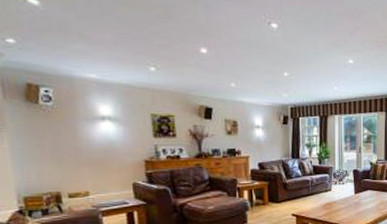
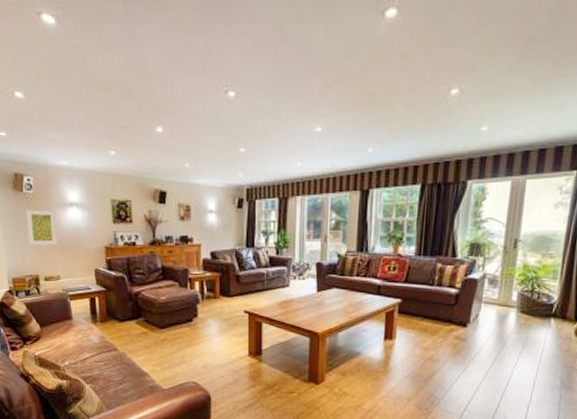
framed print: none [42,122,86,161] -> present [25,209,58,246]

